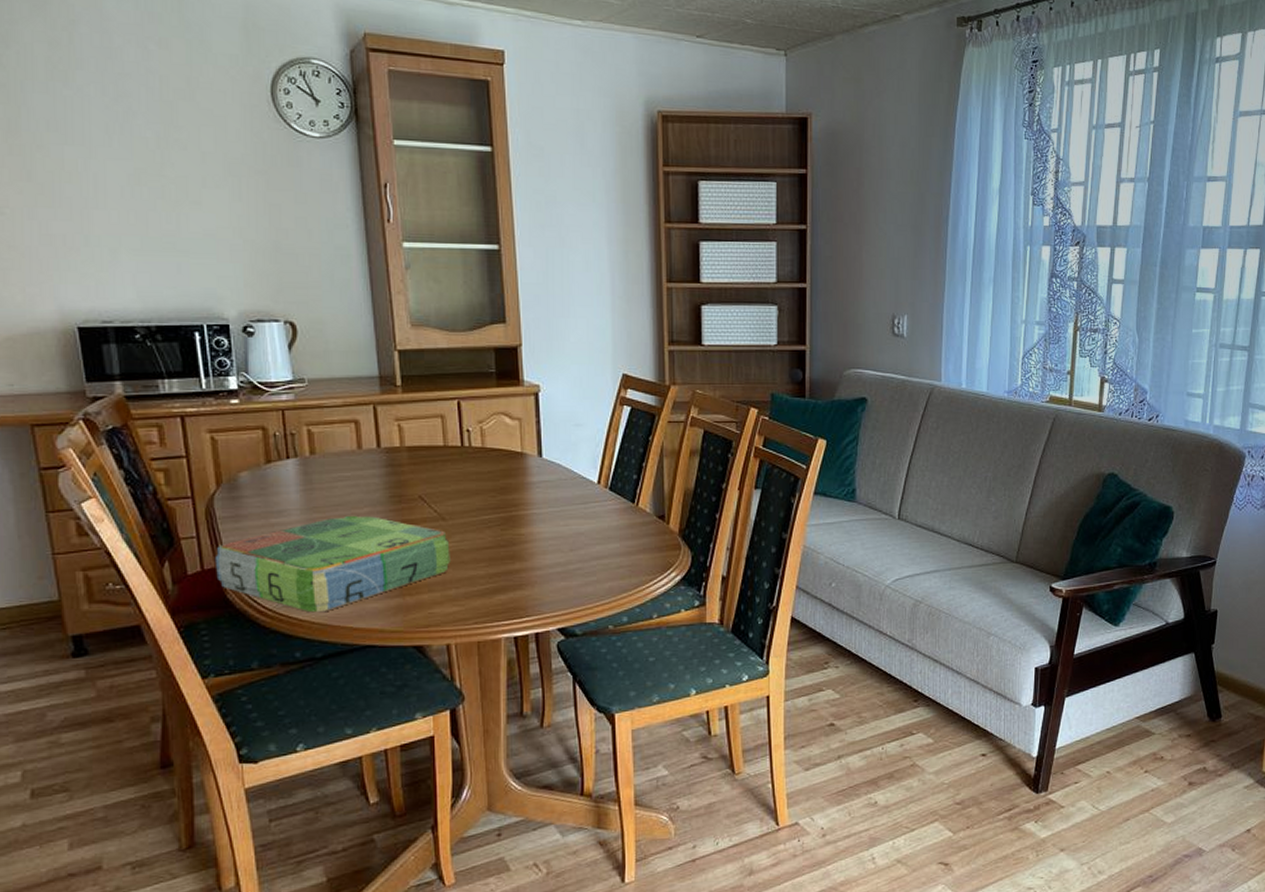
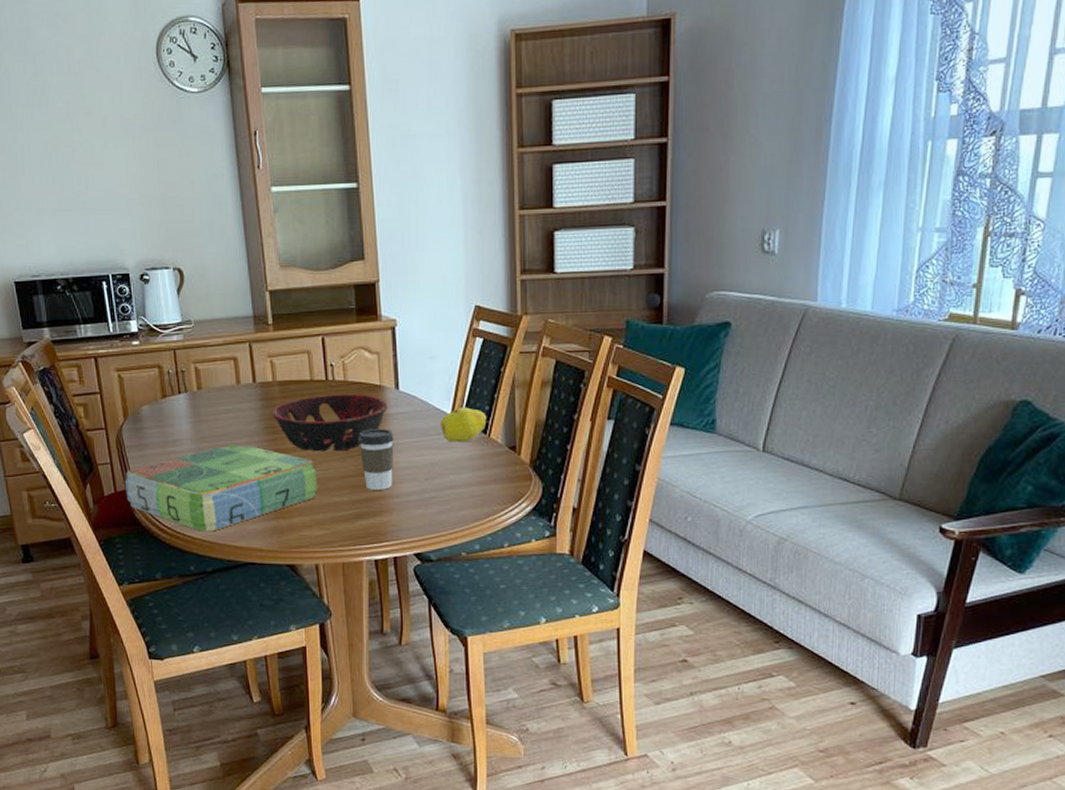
decorative bowl: none [398,461,530,523] -> present [271,393,388,452]
coffee cup: none [497,497,536,562] -> present [358,428,394,490]
fruit: none [585,476,636,512] -> present [439,407,488,442]

